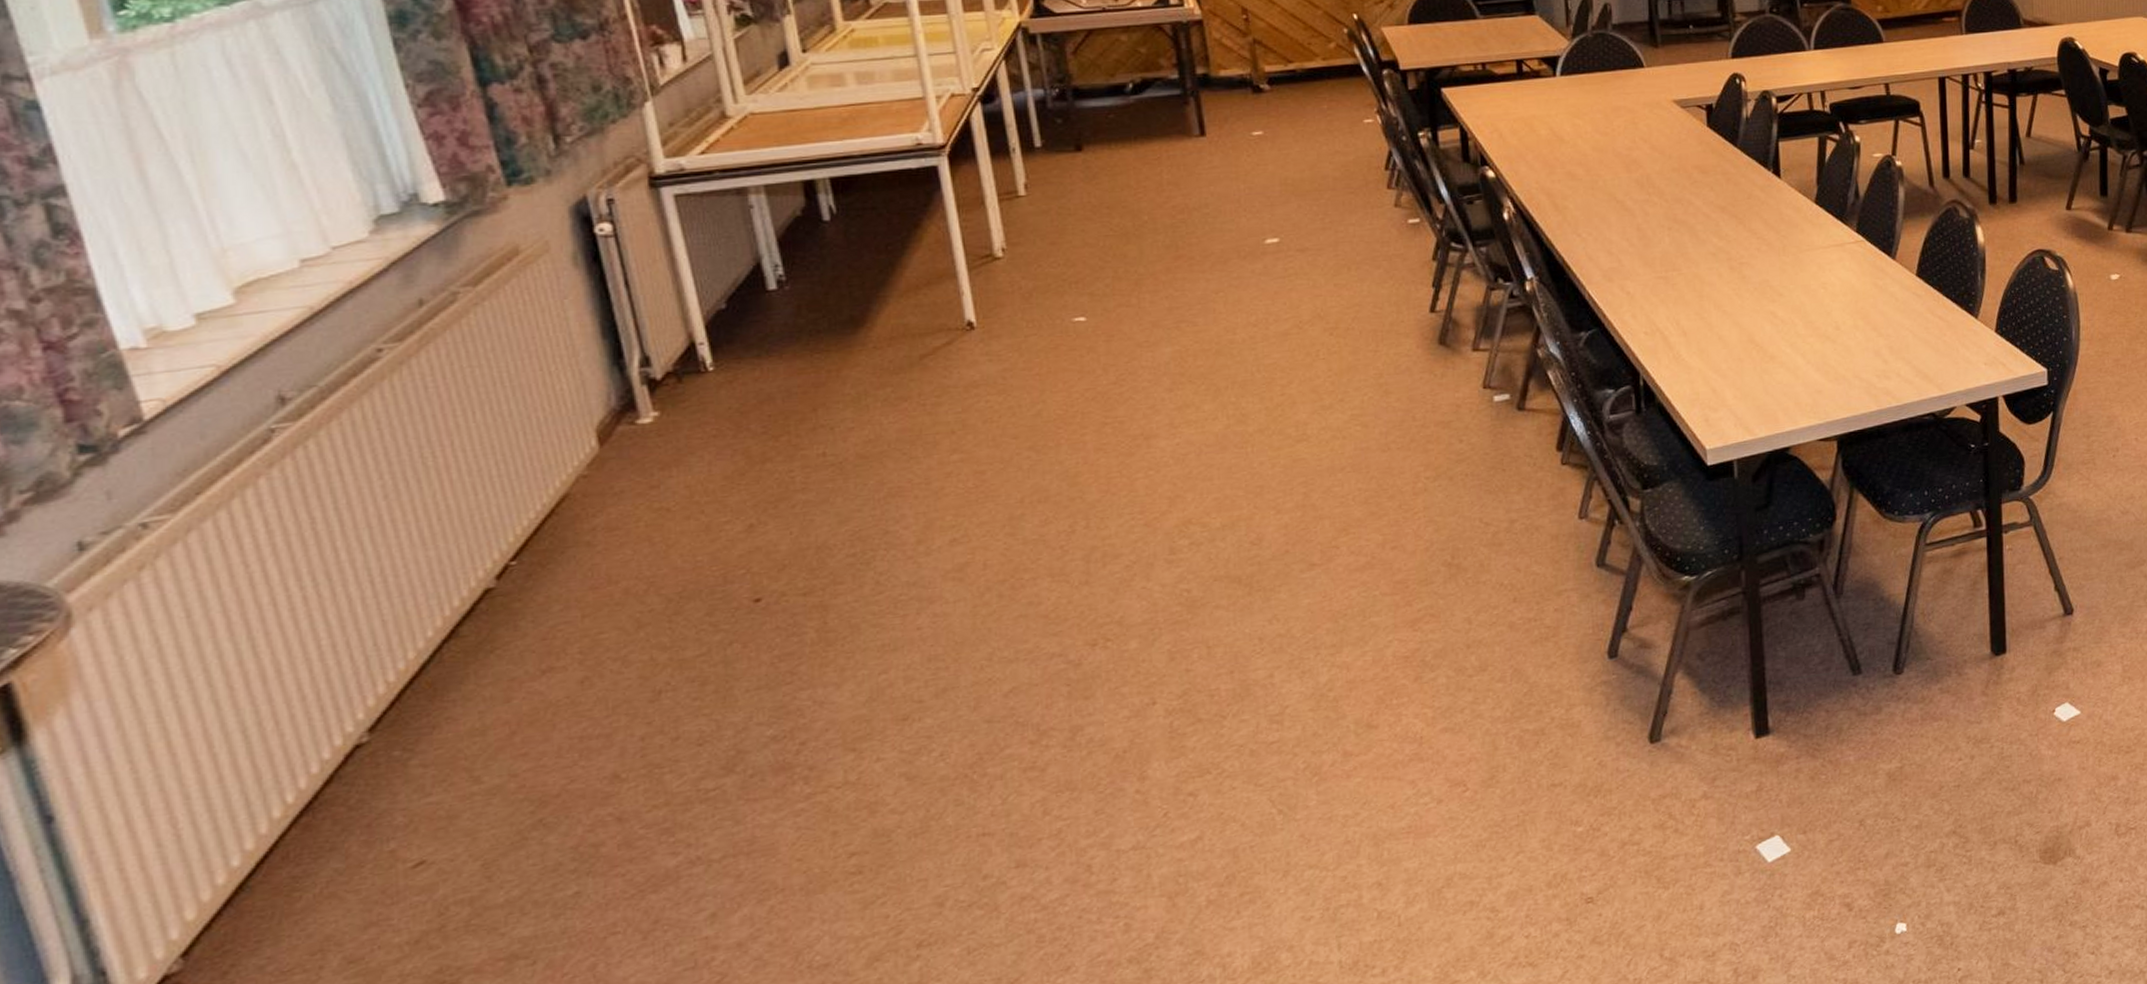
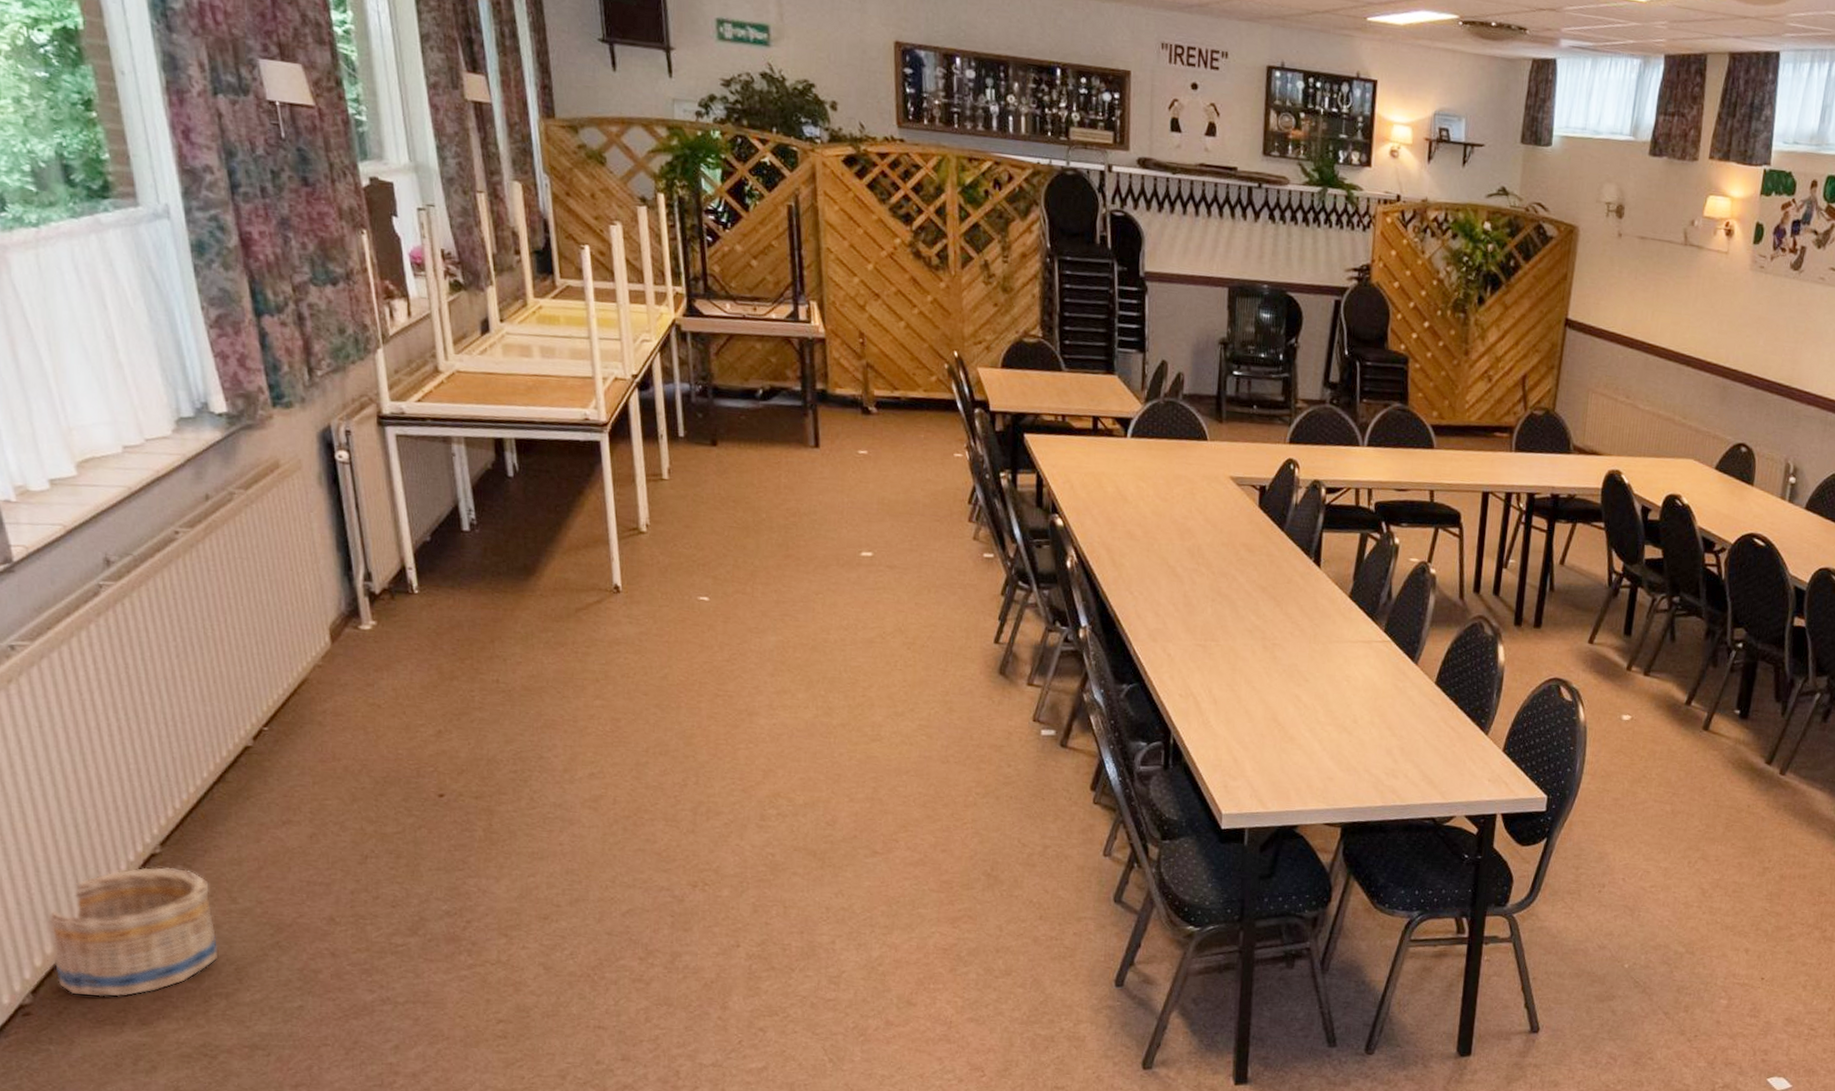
basket: none [205,754,457,946] -> present [49,867,219,997]

